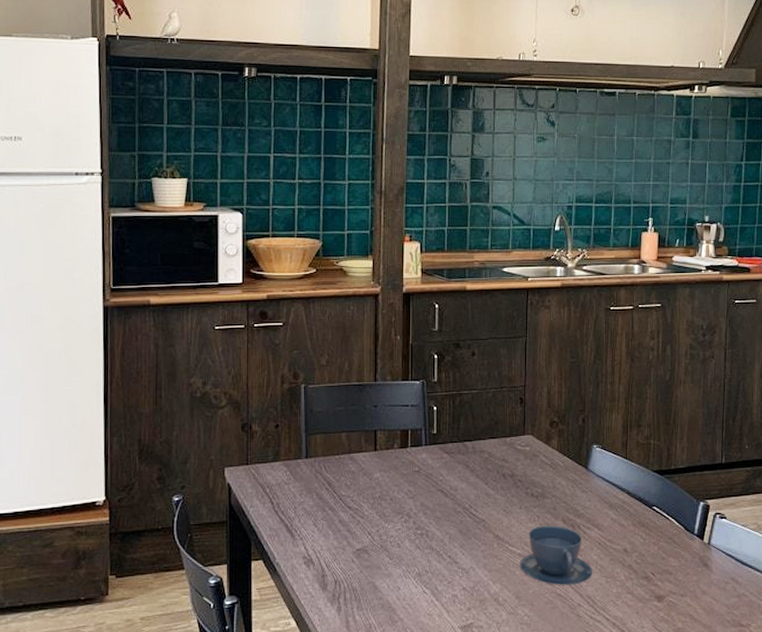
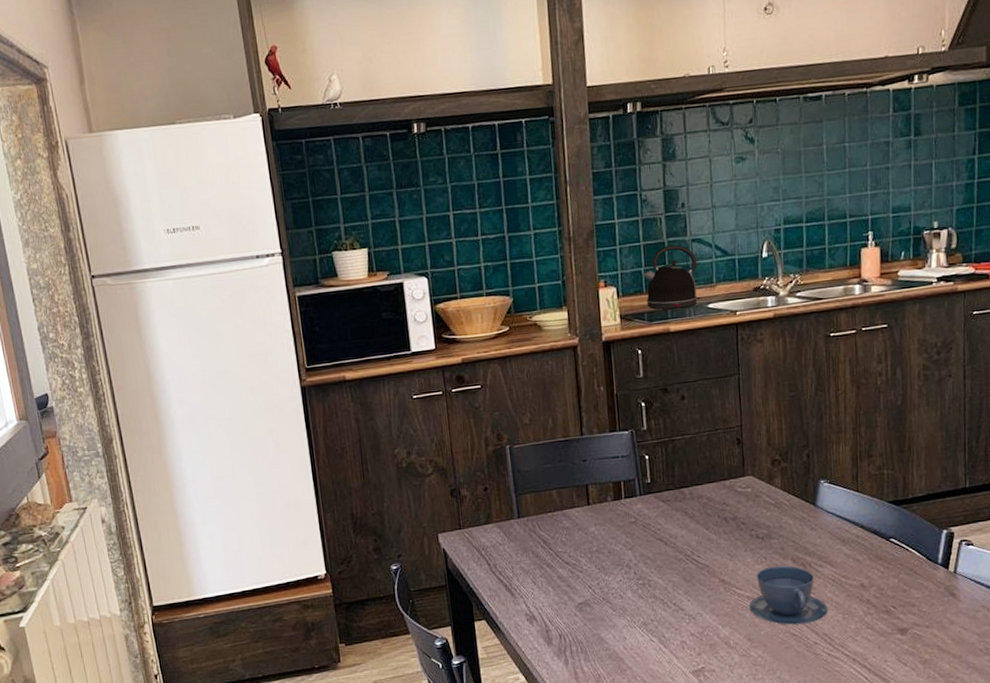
kettle: none [446,209,496,269] -> present [643,245,700,309]

